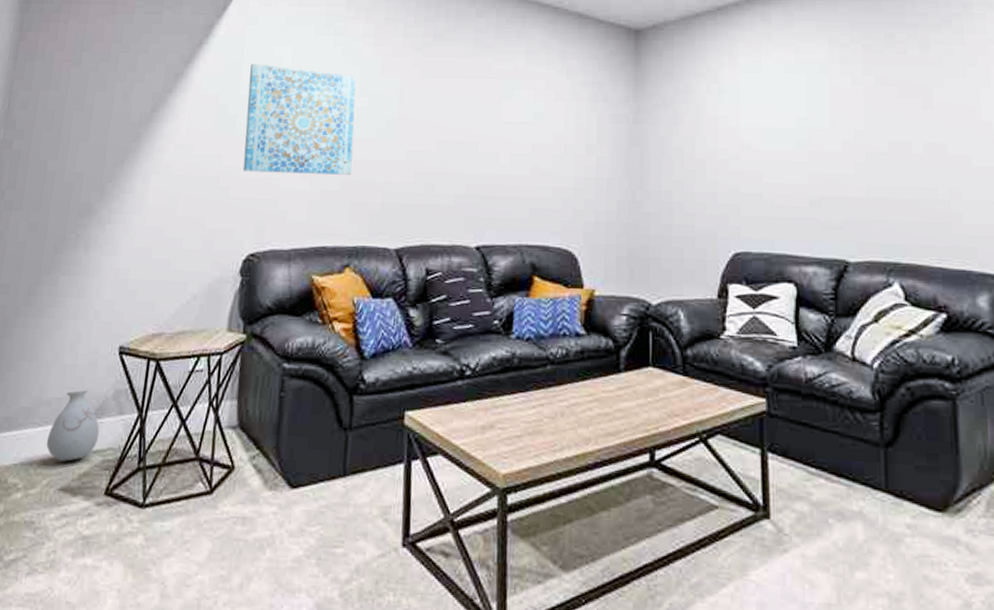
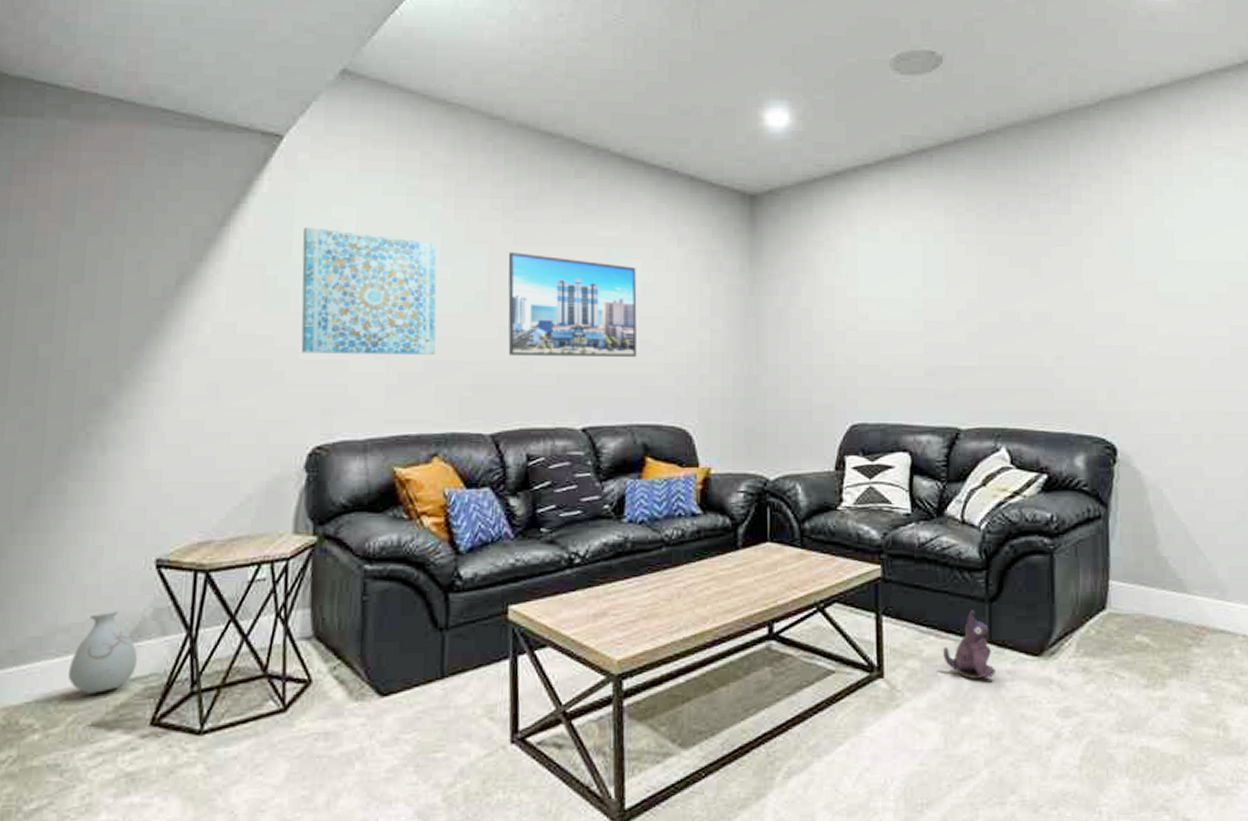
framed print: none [413,84,529,181] -> present [508,252,638,357]
plush toy: none [834,454,893,531] -> present [943,610,995,679]

